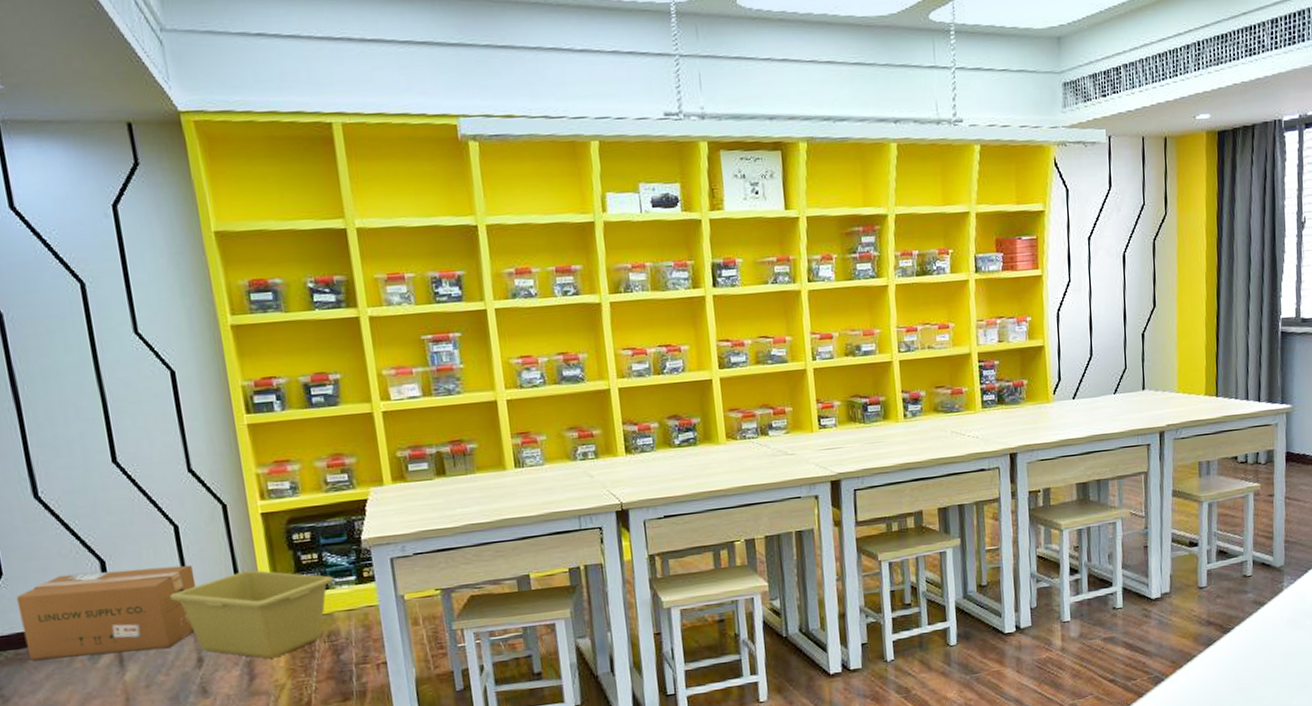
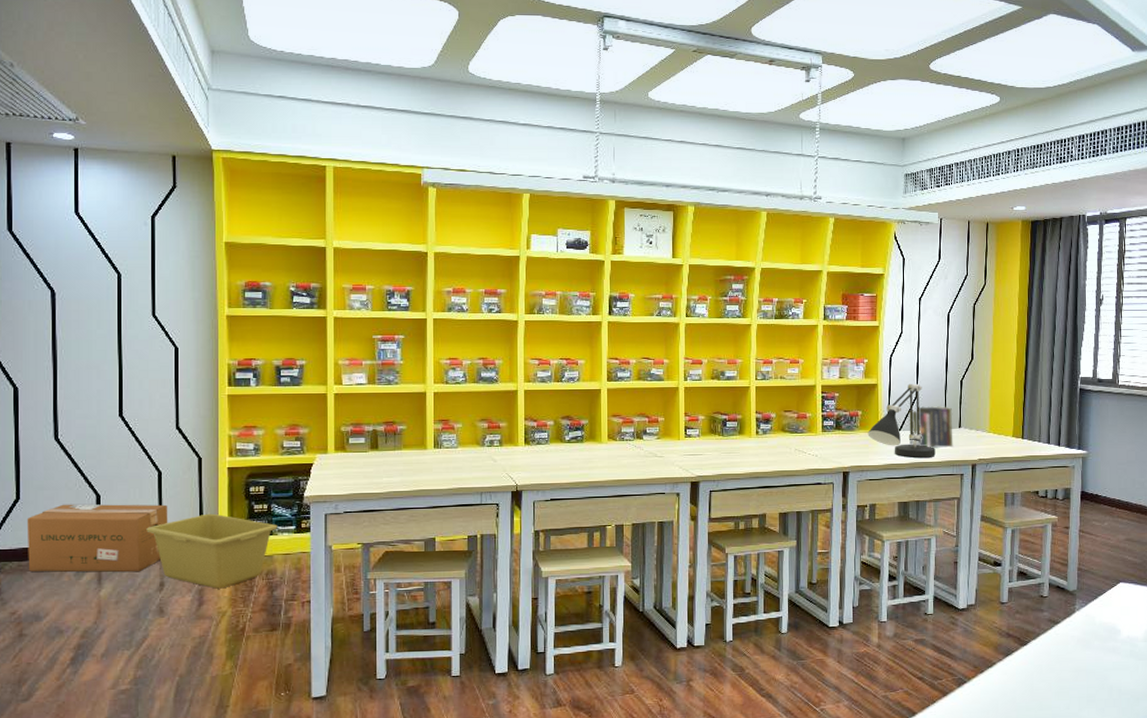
desk lamp: none [1036,341,1117,430] -> present [867,383,936,458]
books: none [1082,365,1137,417] -> present [908,405,953,448]

